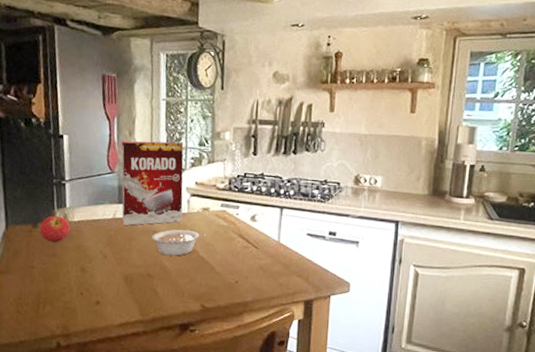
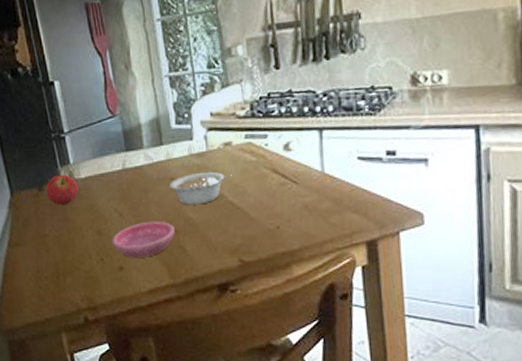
saucer: none [93,265,151,296] -> present [111,221,175,258]
cereal box: present [121,141,184,226] -> none [118,68,201,176]

